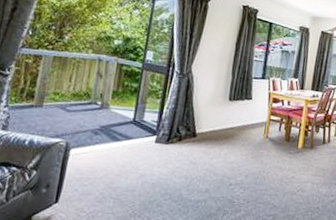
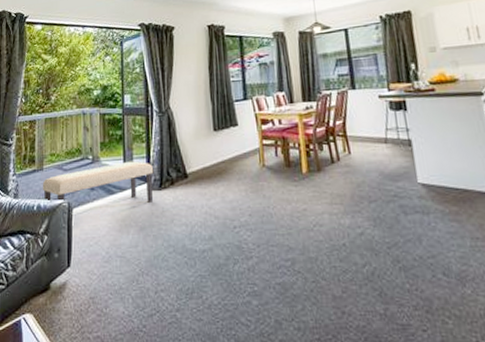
bench: none [38,113,165,154] -> present [42,161,154,203]

